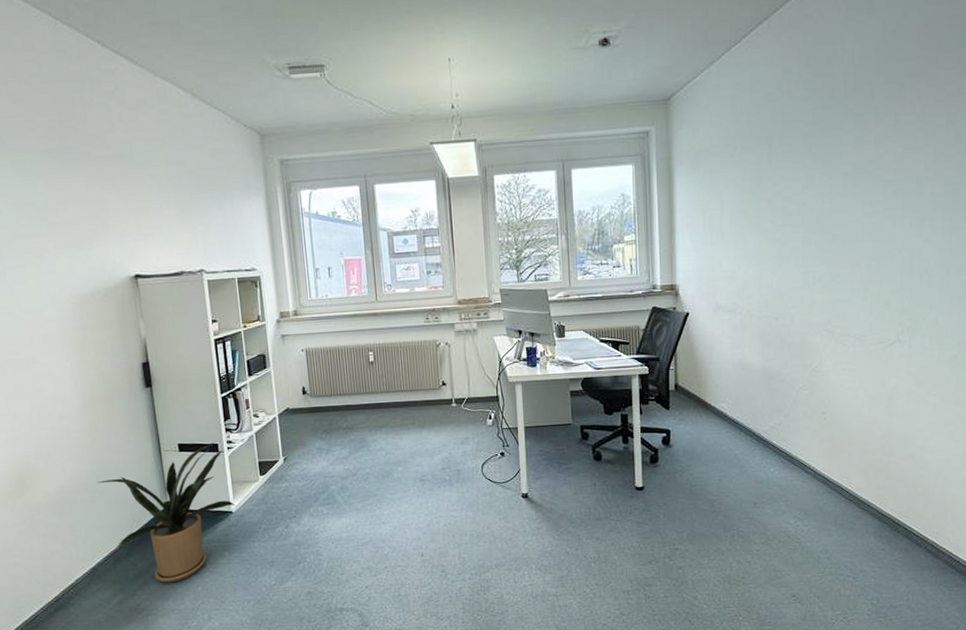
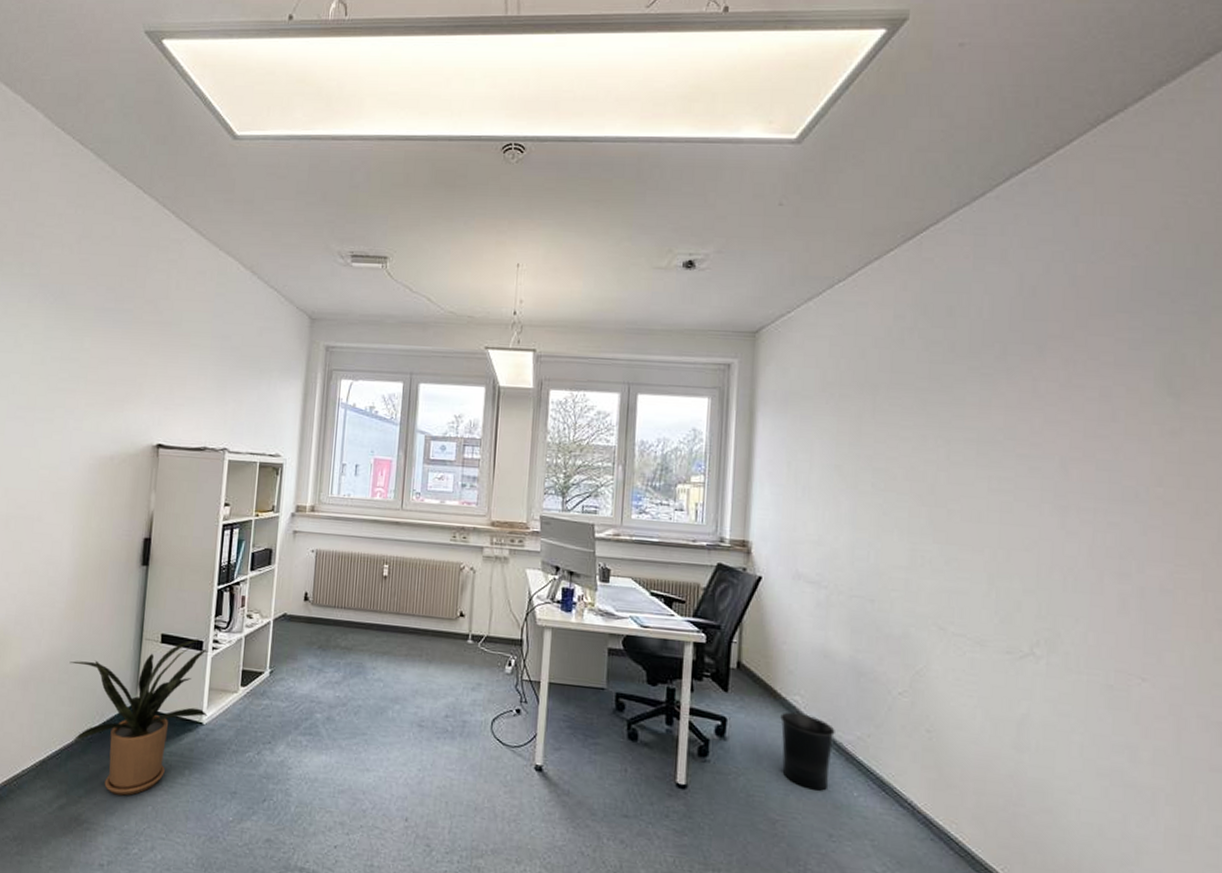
waste bin: none [712,416,754,473] -> present [780,712,835,791]

